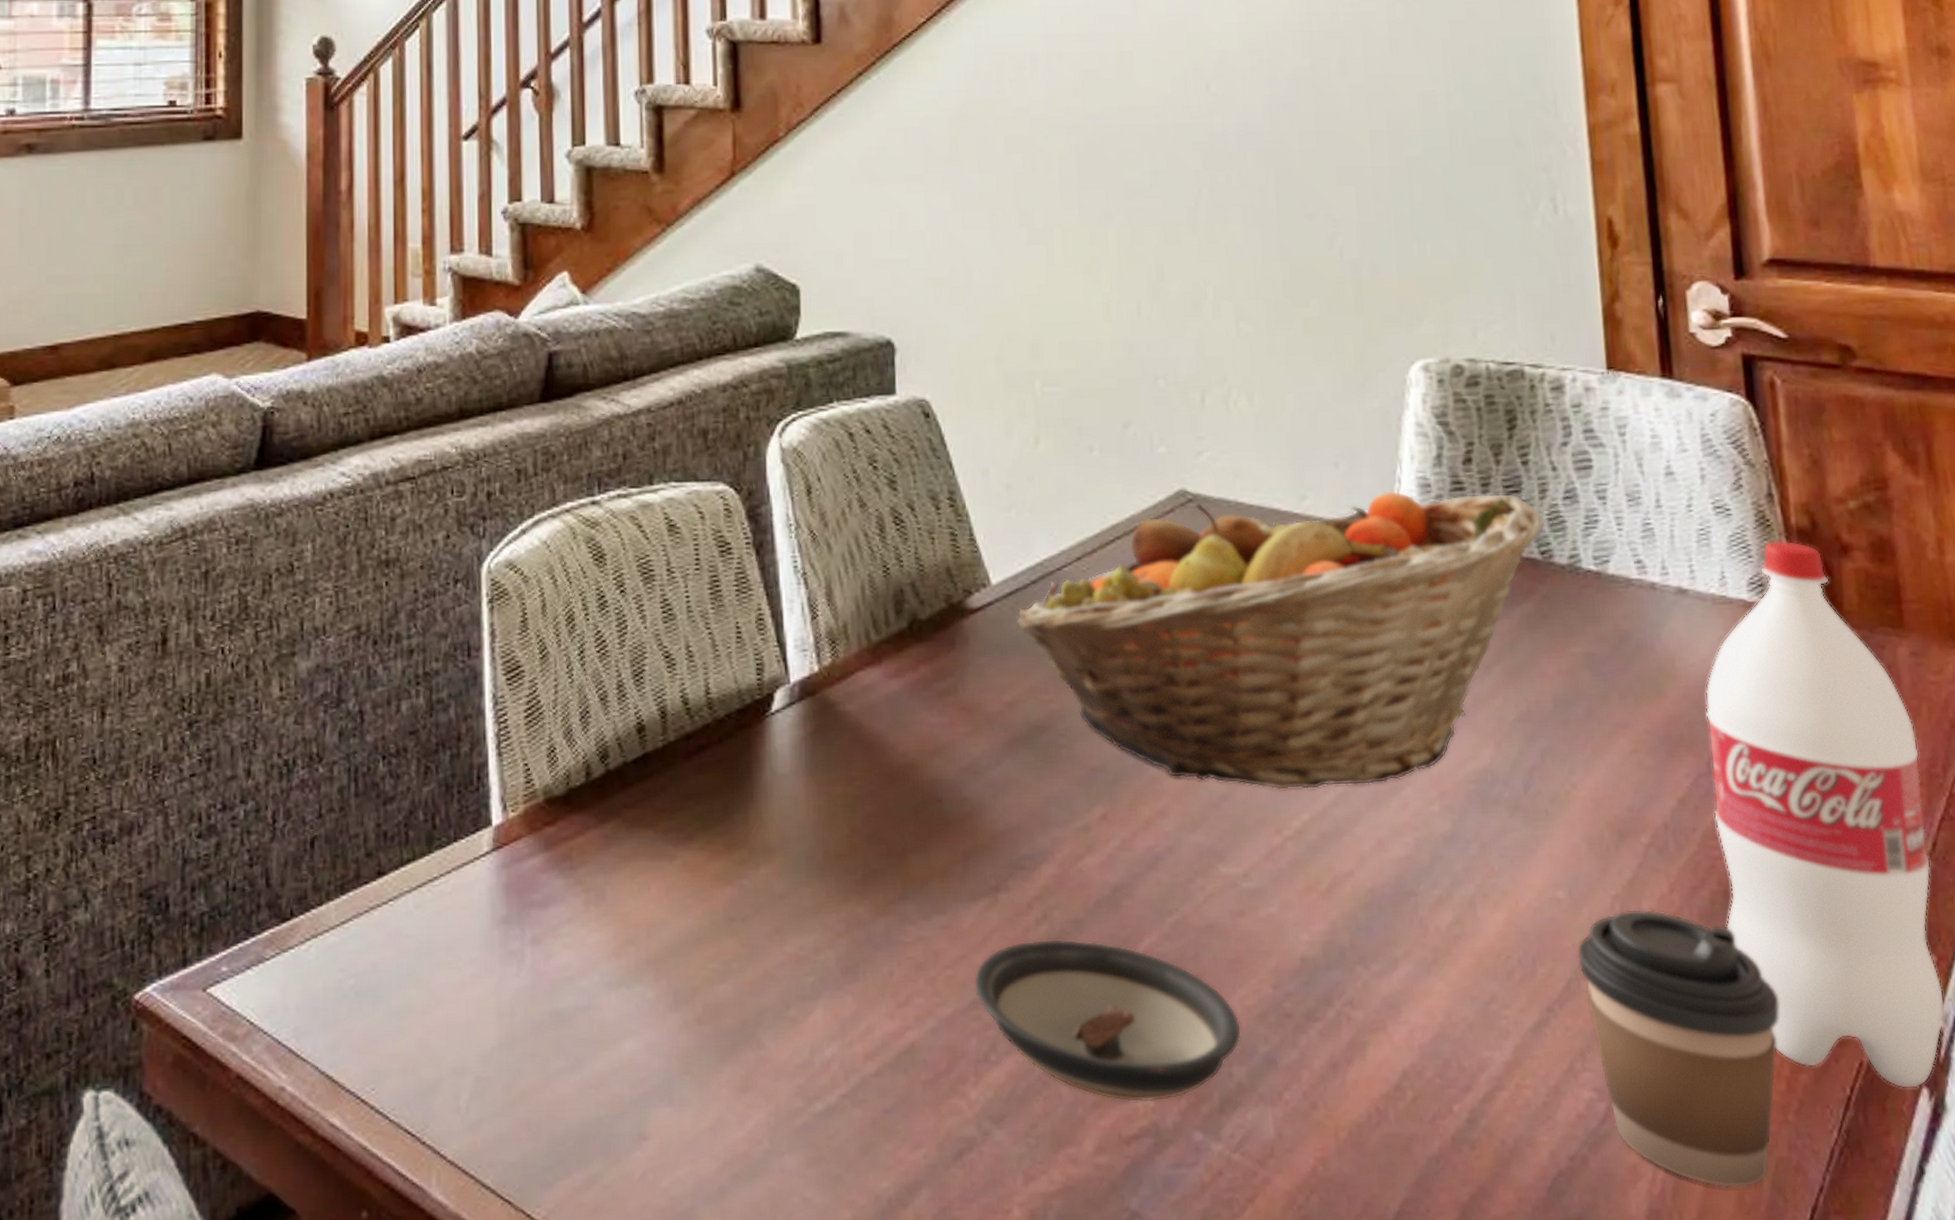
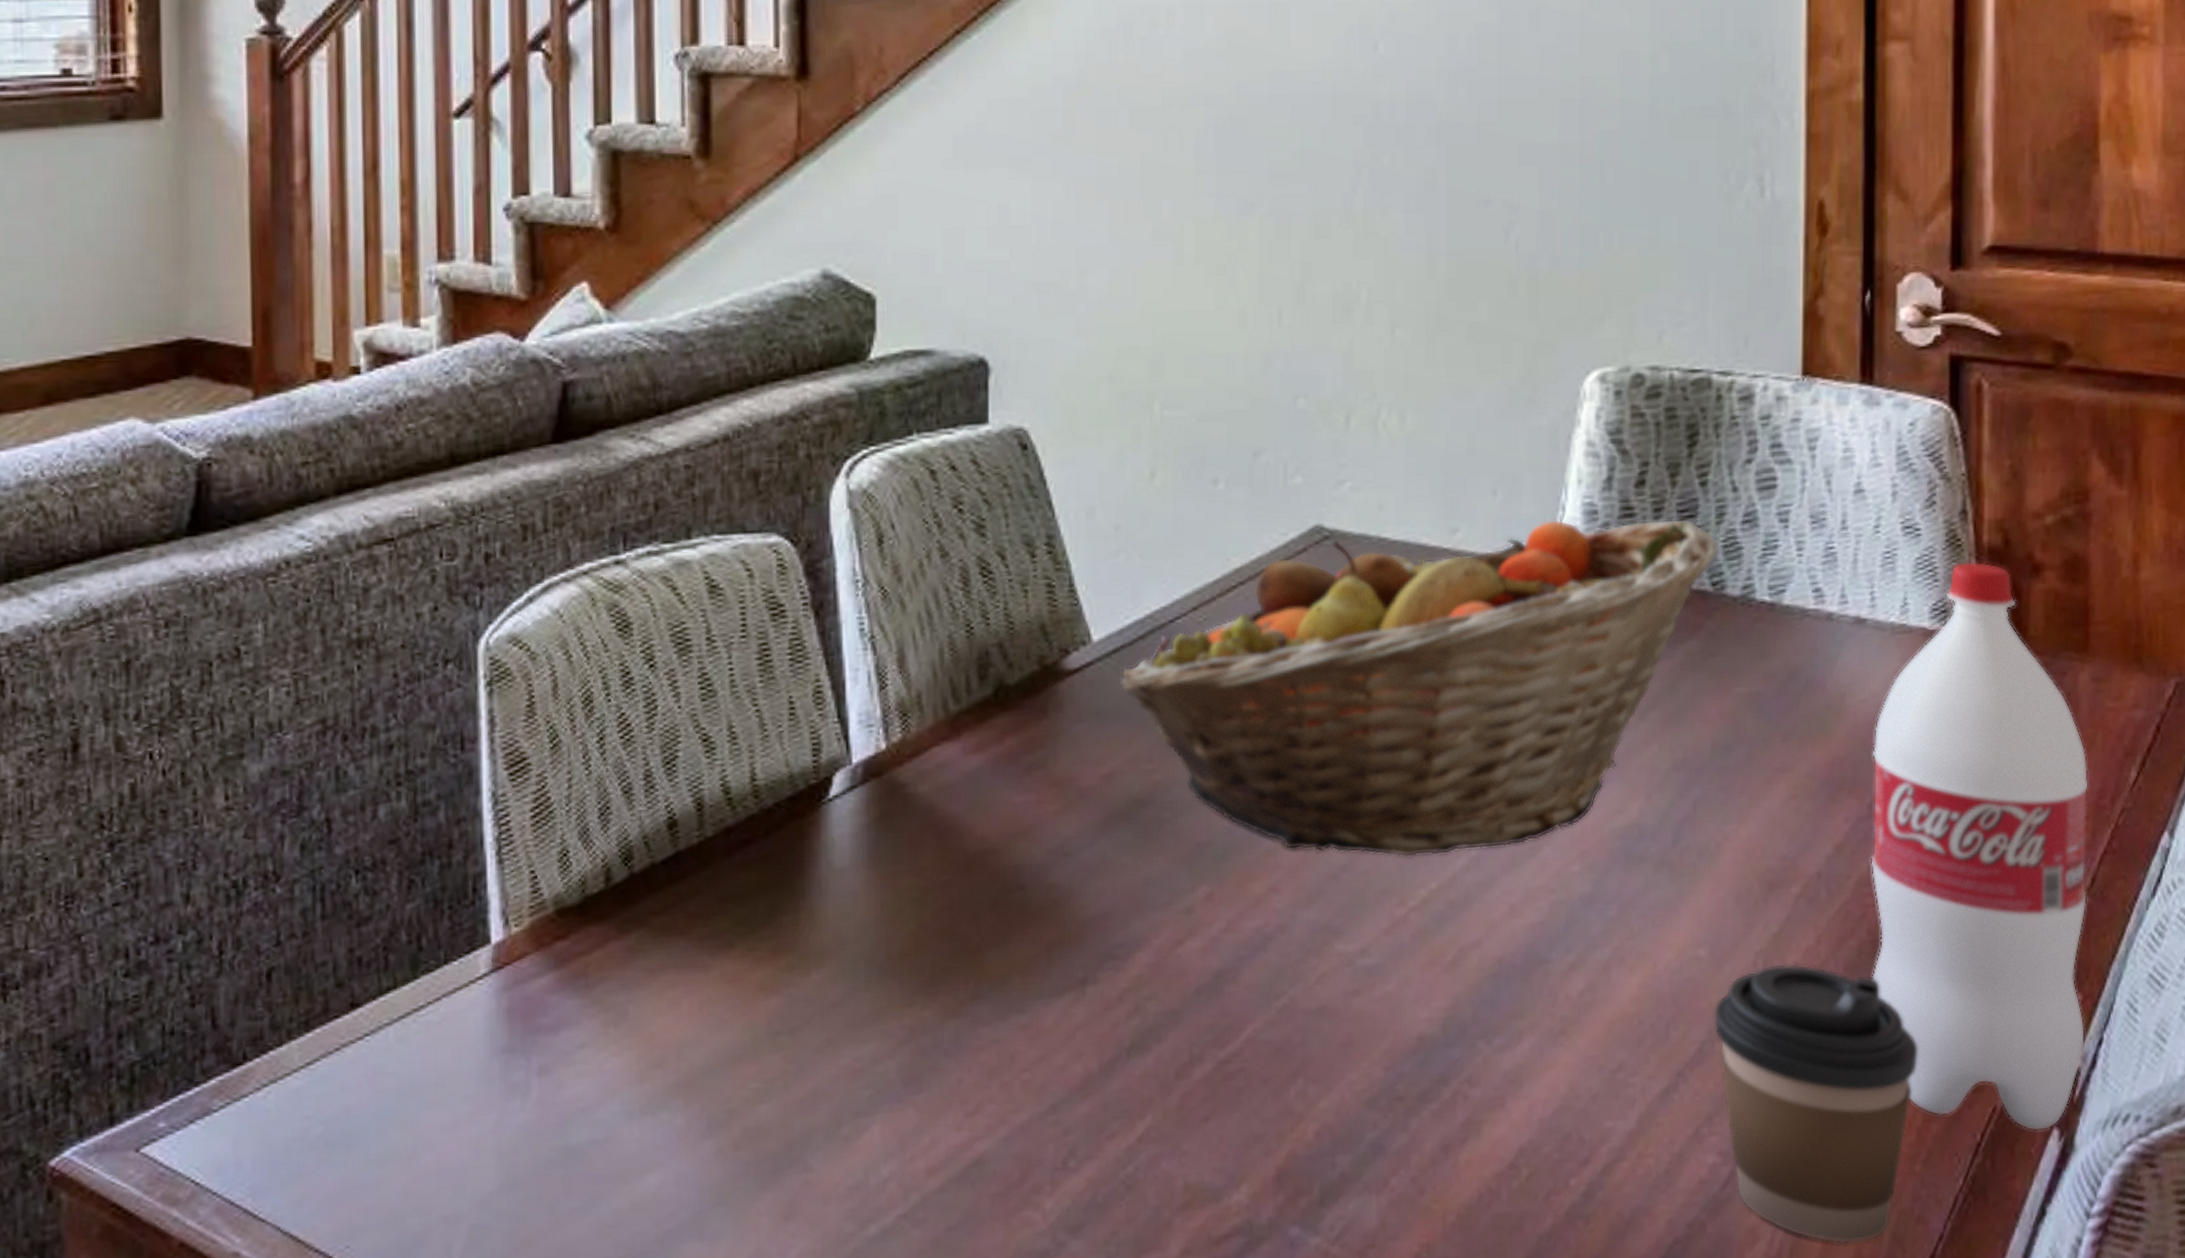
saucer: present [973,938,1242,1103] -> none [1053,1031,1349,1201]

